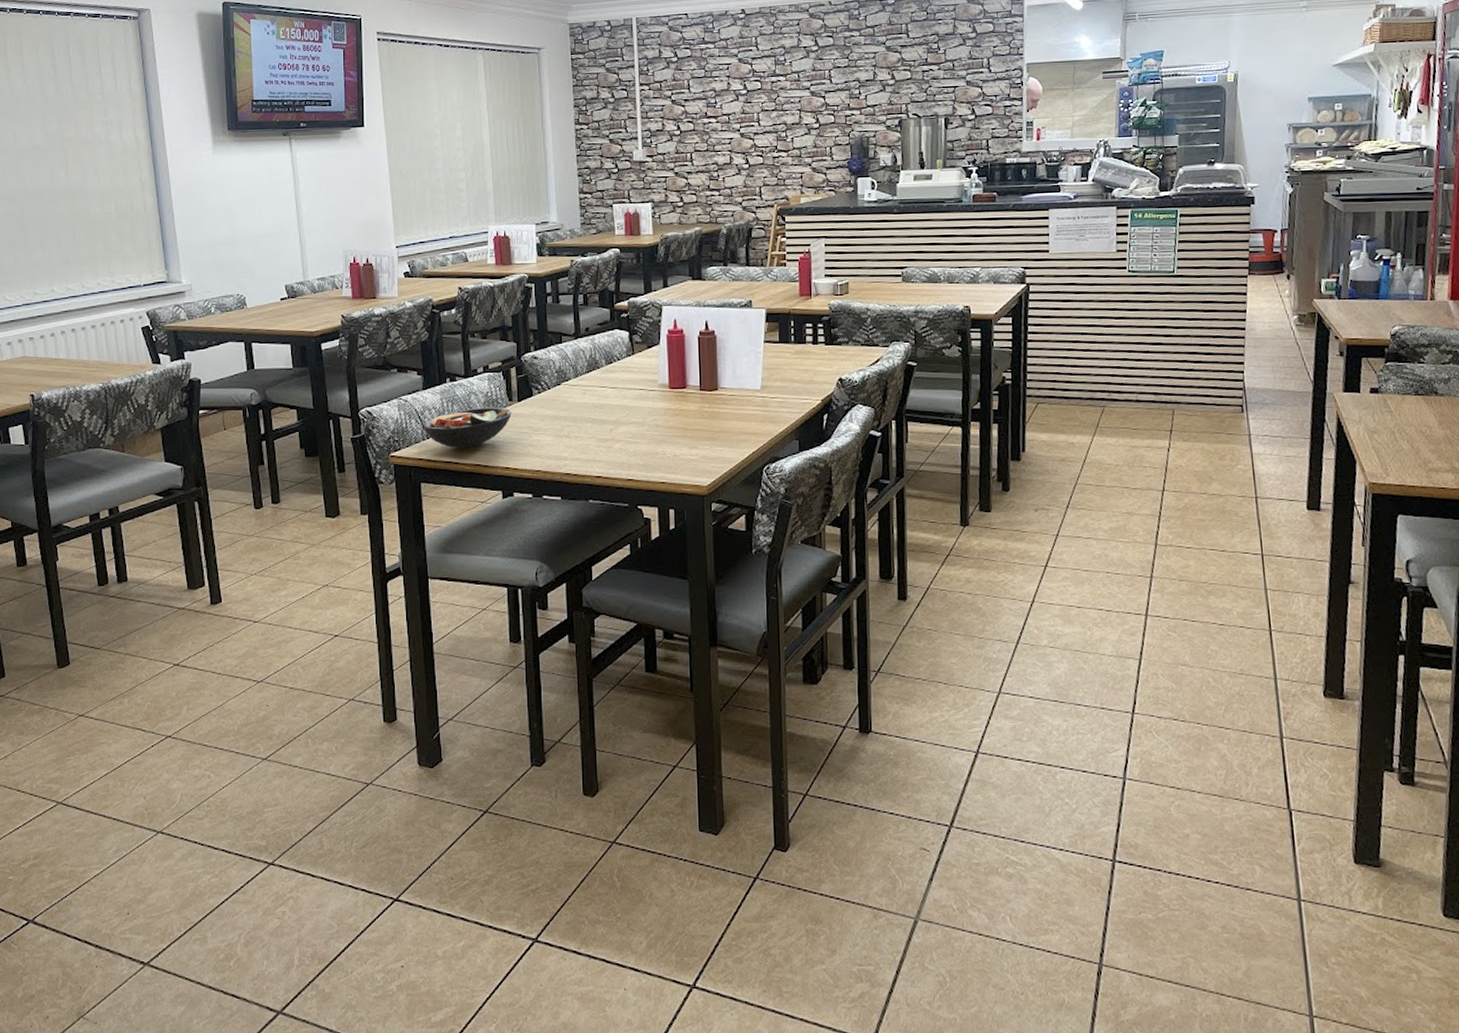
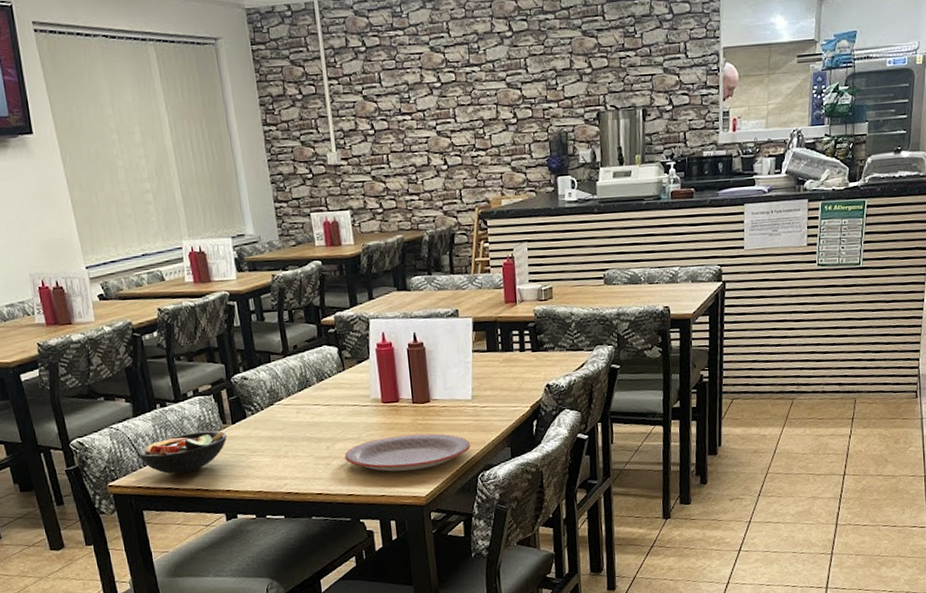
plate: none [627,421,757,458] -> present [345,433,471,472]

